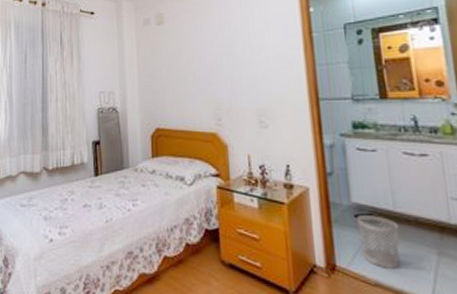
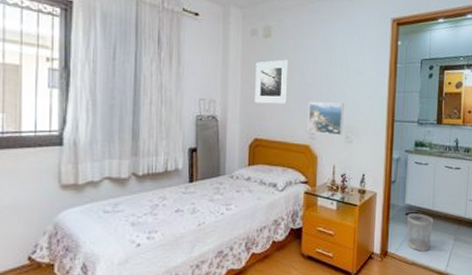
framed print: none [151,44,187,92] -> present [255,59,289,104]
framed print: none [211,84,255,121] -> present [307,102,344,136]

